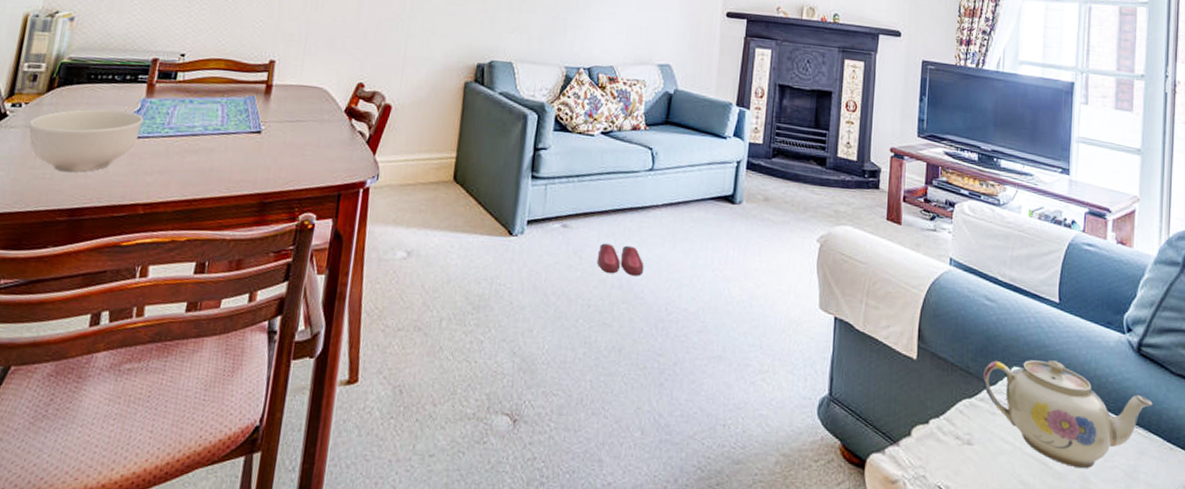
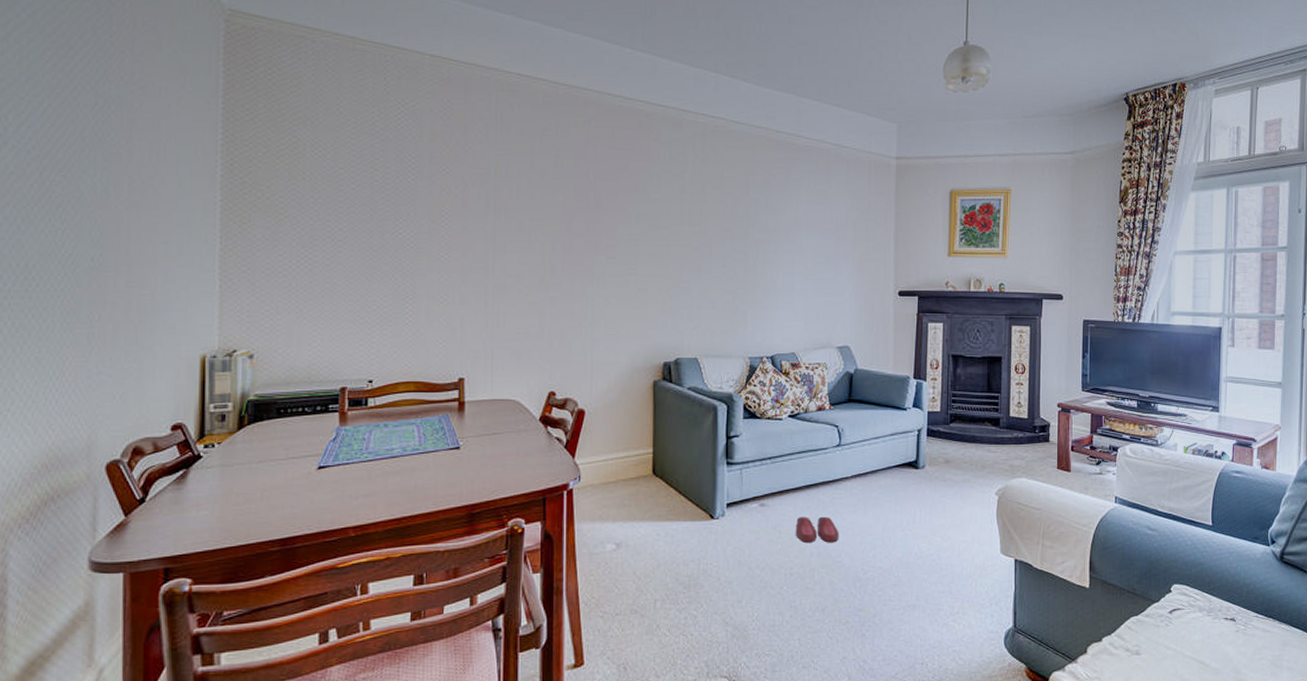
bowl: present [28,109,144,172] -> none [225,441,341,504]
teapot: present [983,360,1153,469] -> none [1148,575,1294,663]

